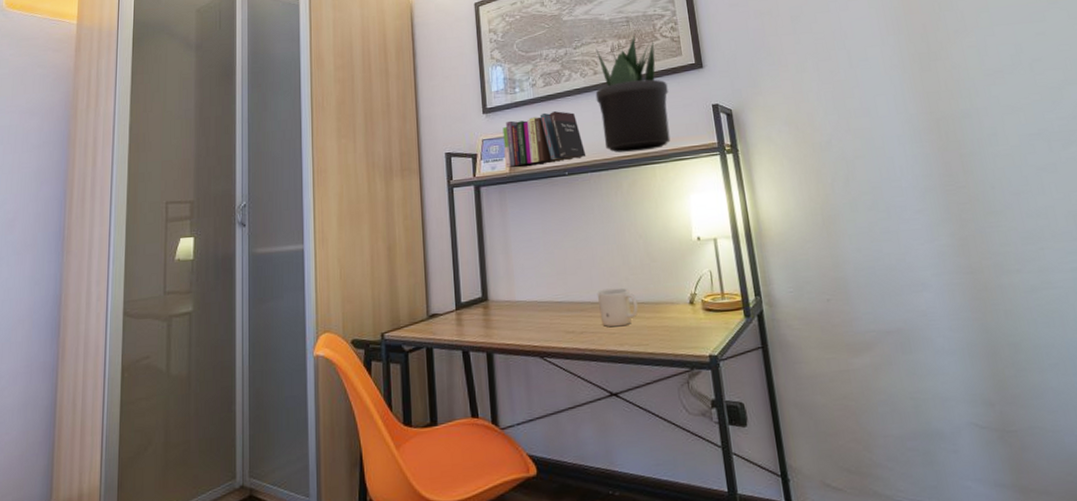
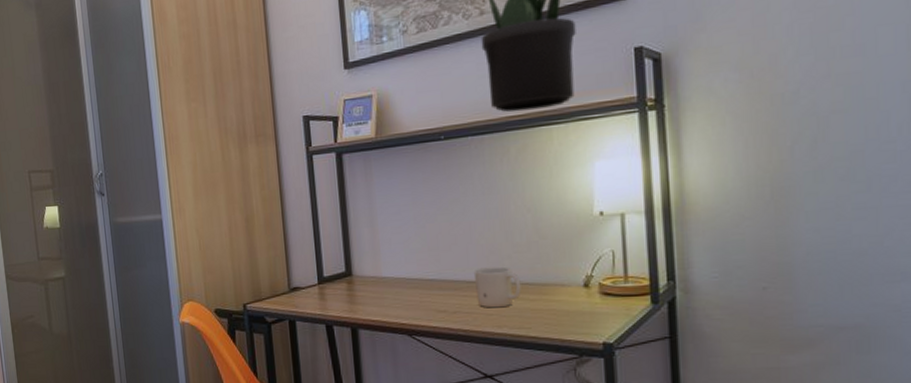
books: present [502,111,587,168] -> none [367,63,467,132]

